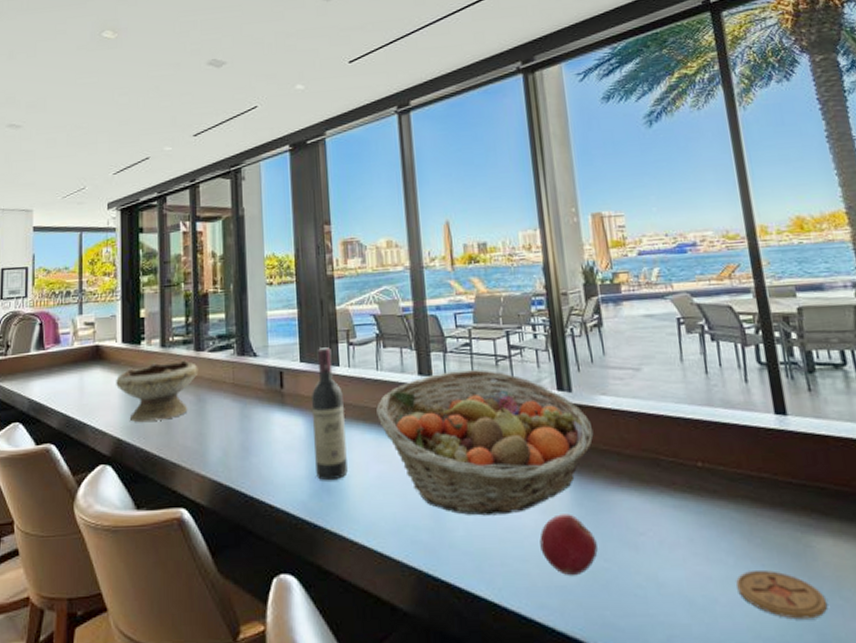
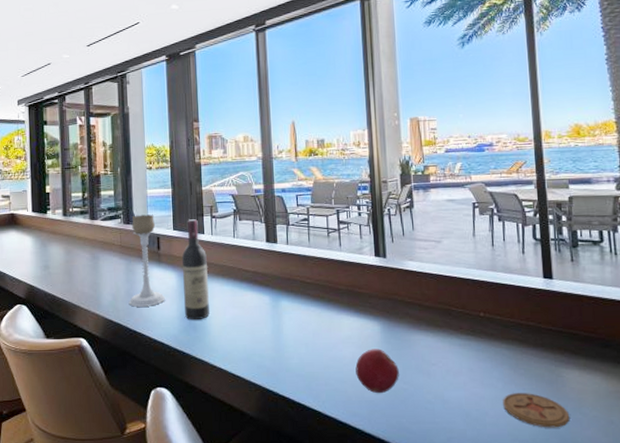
bowl: present [116,358,199,423] -> none [28,225,93,274]
candle holder: none [243,342,291,465] -> present [128,214,166,307]
fruit basket: present [376,369,594,516] -> none [233,239,402,349]

